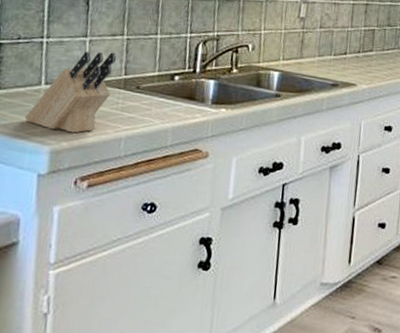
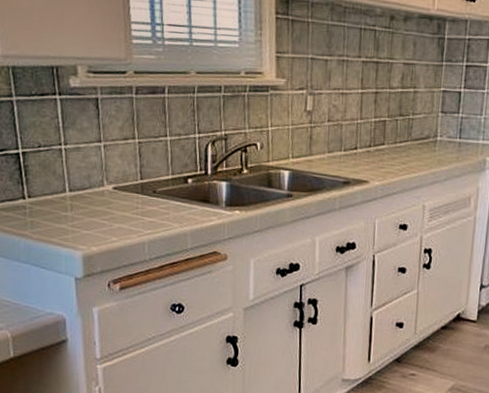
knife block: present [24,51,116,133] -> none [55,156,130,239]

